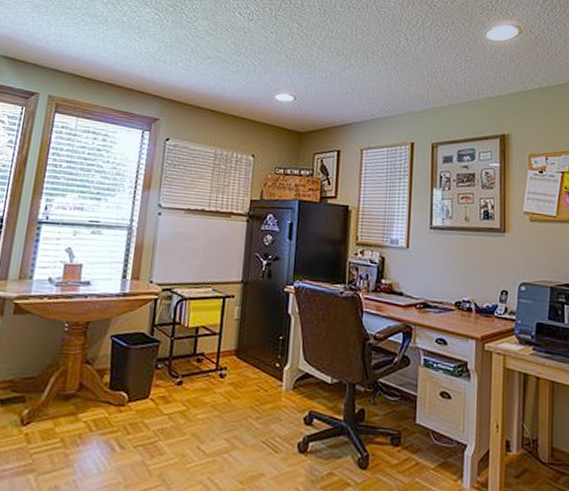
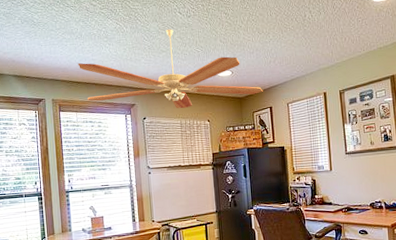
ceiling fan: none [93,31,332,135] -> present [78,29,263,109]

